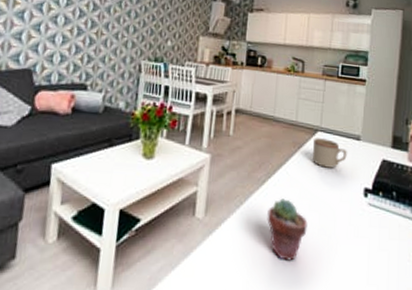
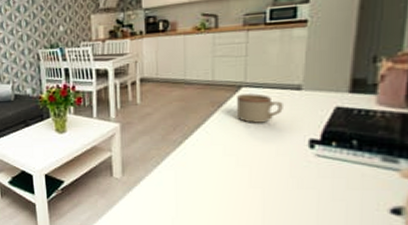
potted succulent: present [267,198,308,261] -> none [188,156,236,211]

